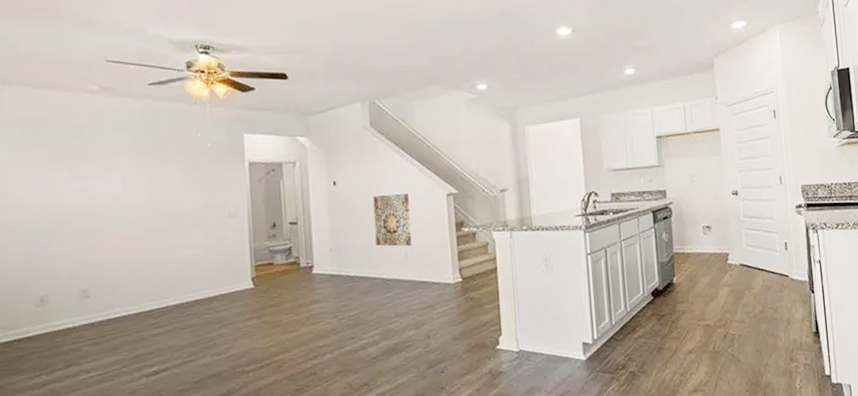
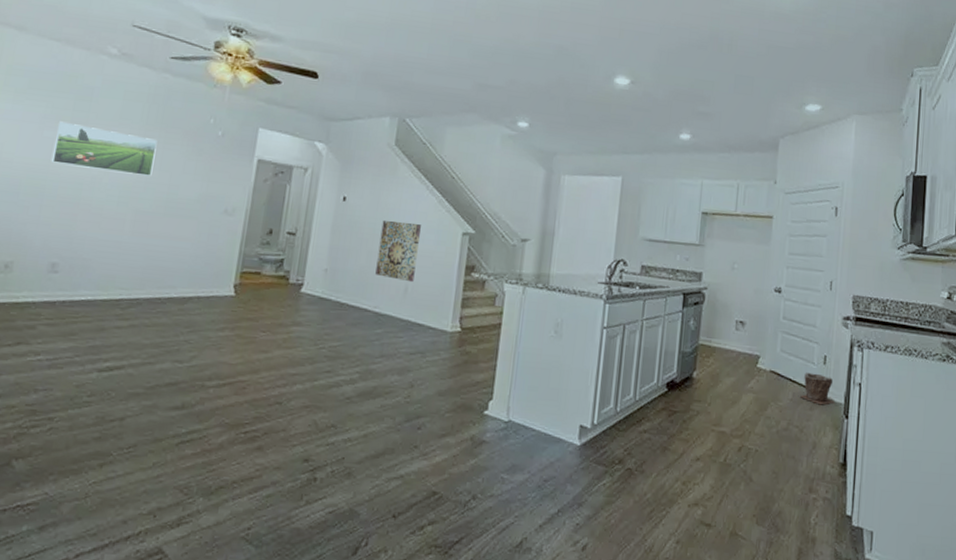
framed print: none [59,160,155,200] -> present [51,121,158,176]
plant pot: none [770,259,800,286] -> present [800,372,835,405]

